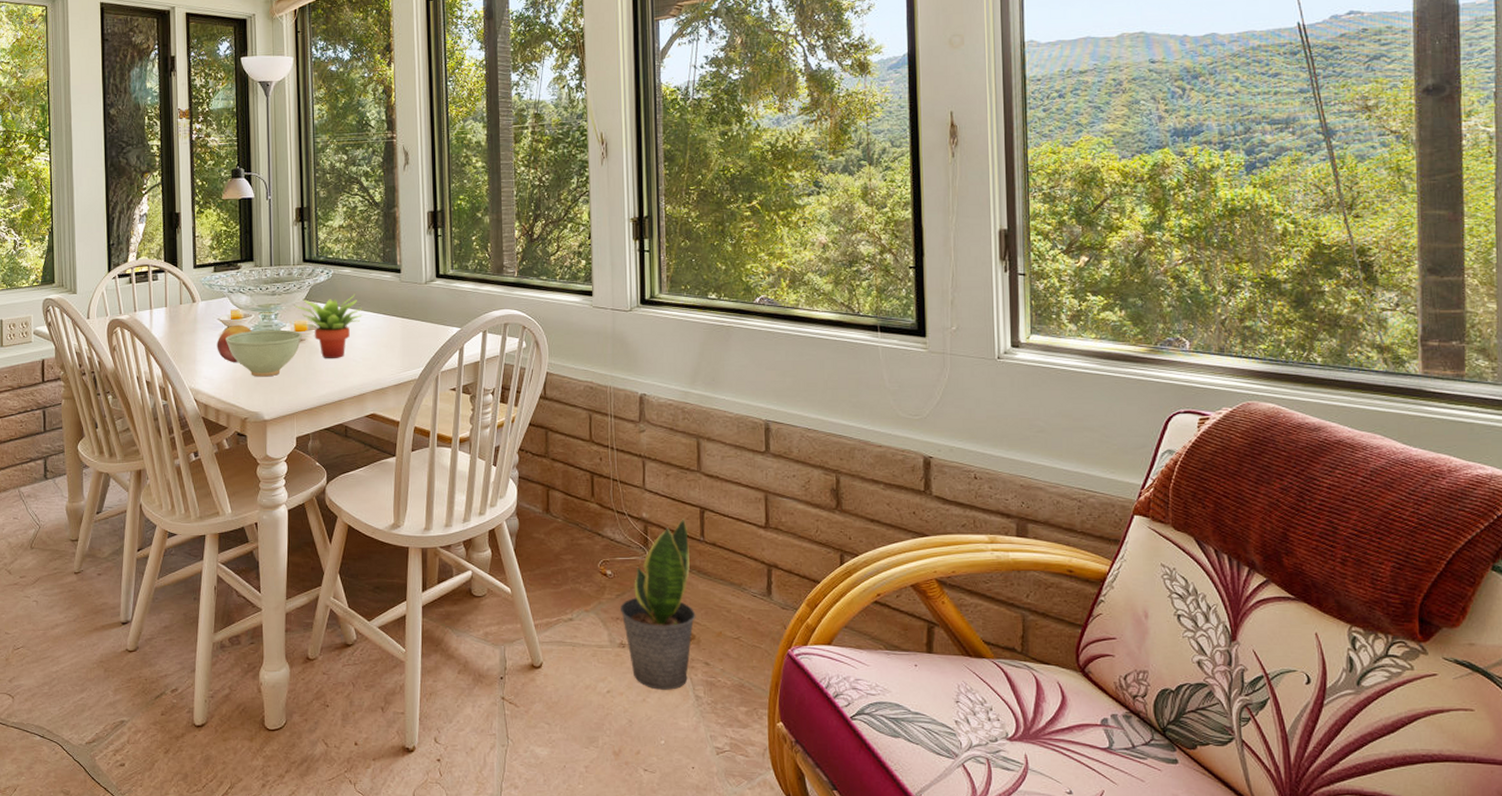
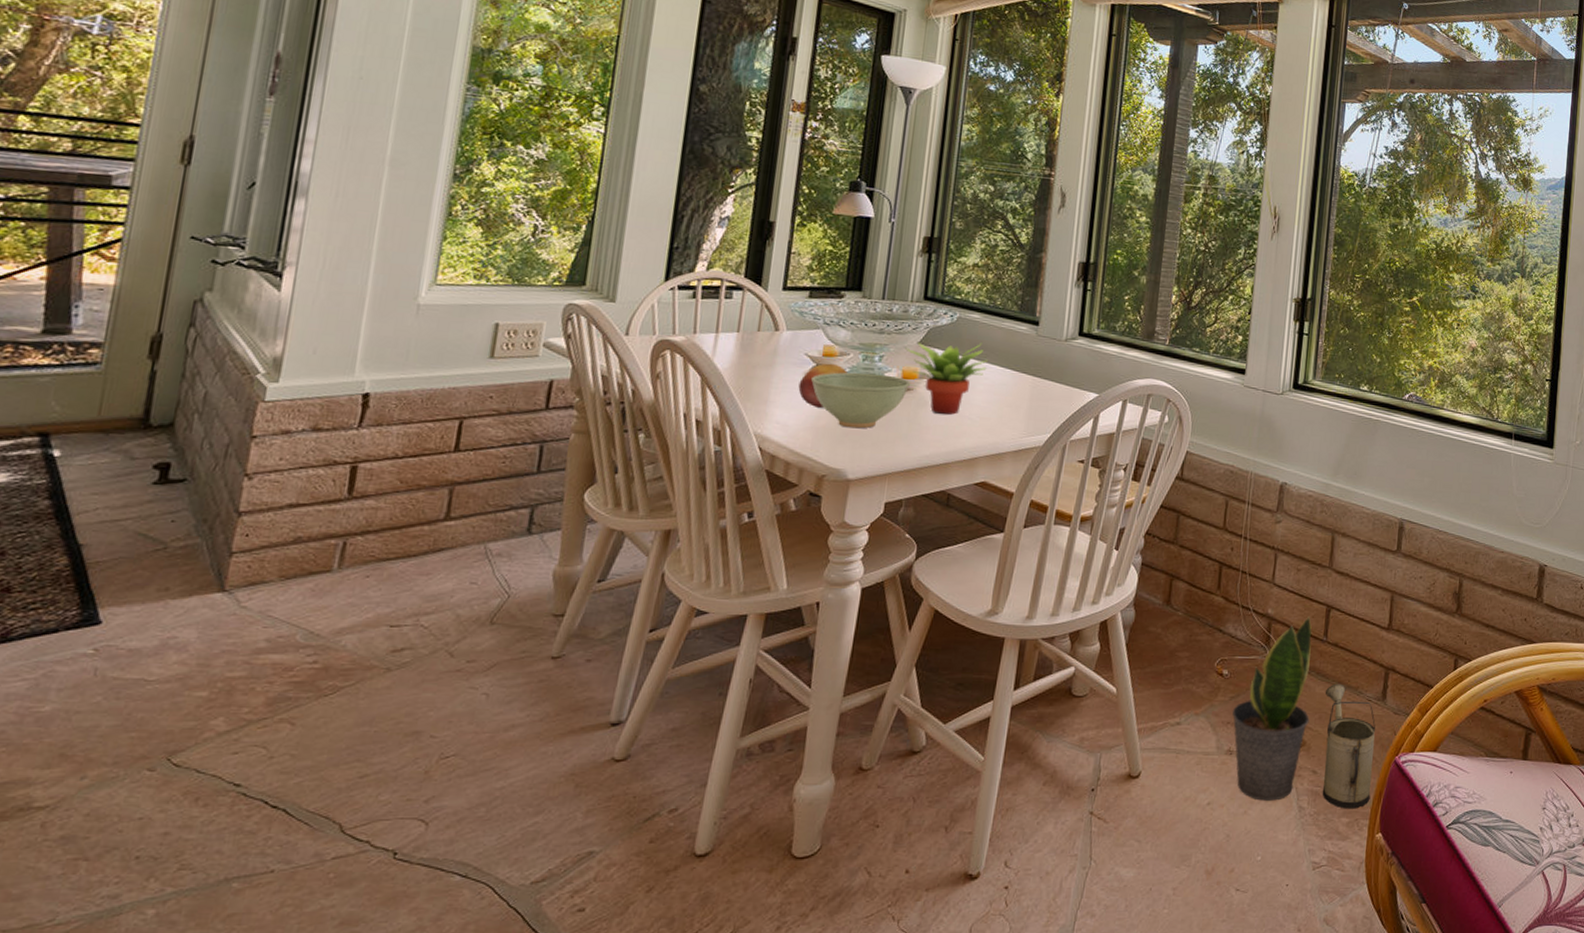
watering can: none [708,580,767,699] -> present [1322,683,1376,809]

